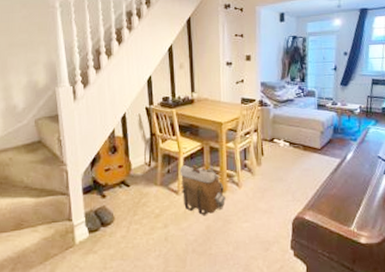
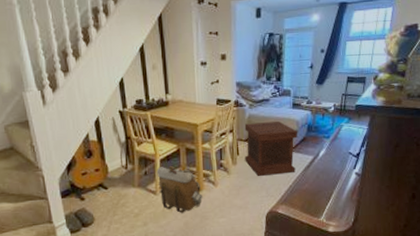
side table: none [269,122,323,178] -> present [244,121,297,176]

